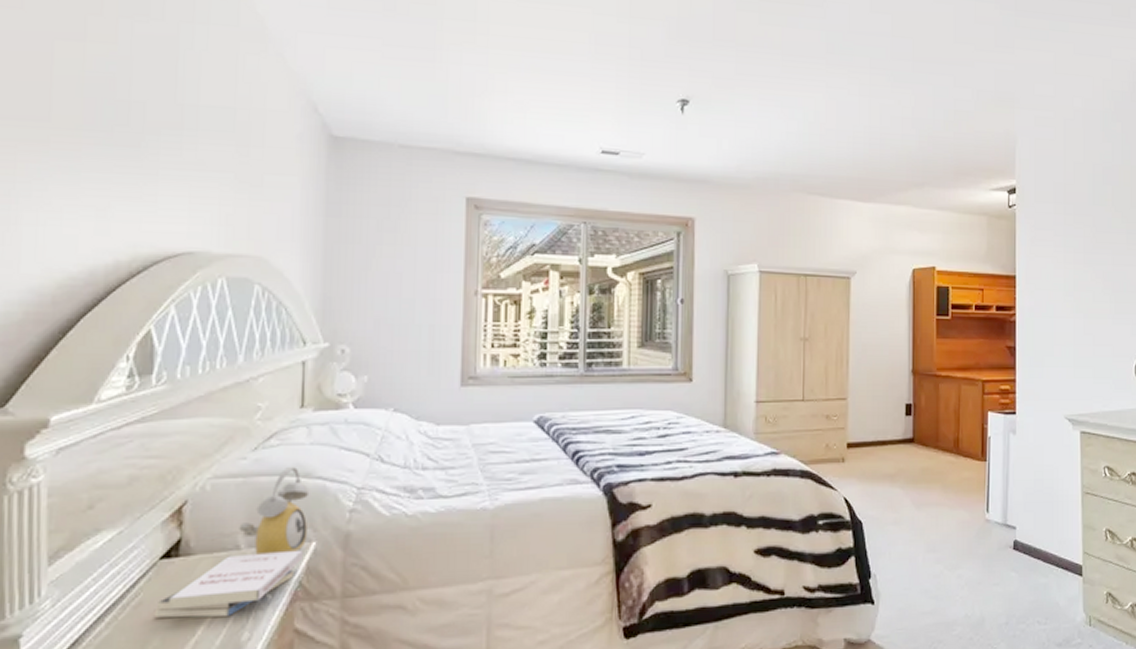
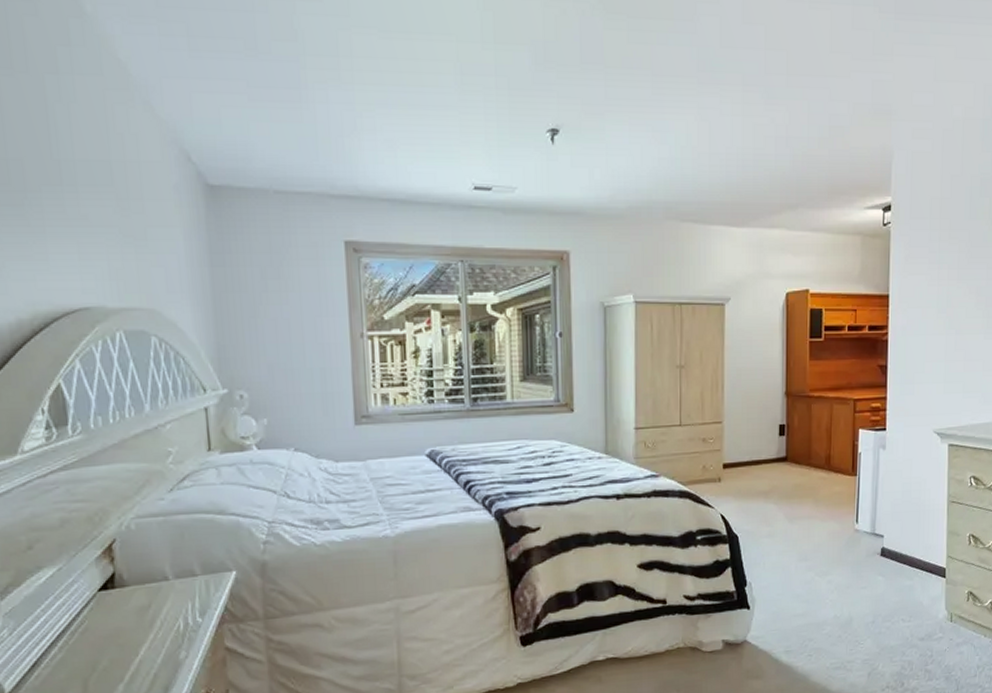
books: present [153,550,304,618] -> none [99,578,227,642]
alarm clock: present [239,466,310,555] -> none [165,504,227,584]

